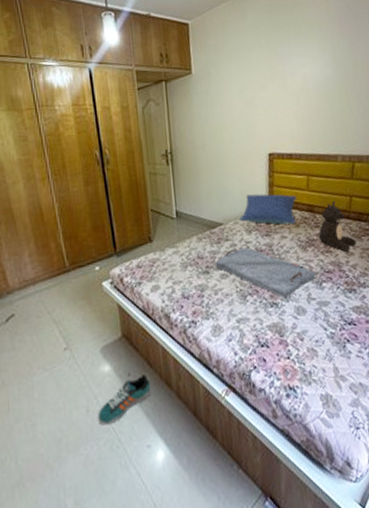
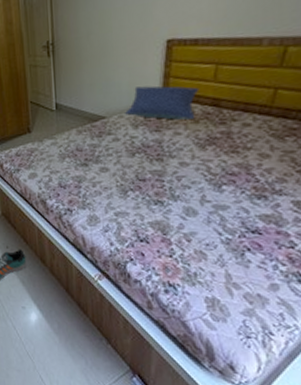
serving tray: present [215,247,316,297] -> none [95,142,215,196]
teddy bear: present [319,201,357,252] -> none [224,94,276,153]

